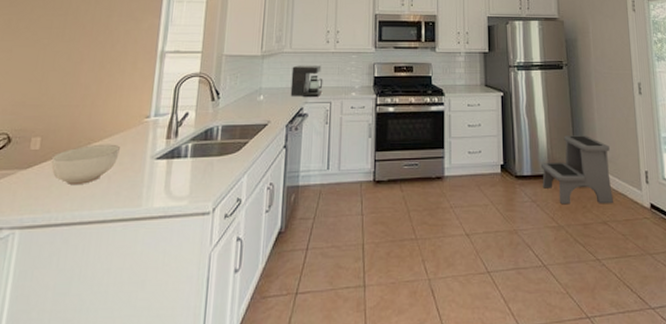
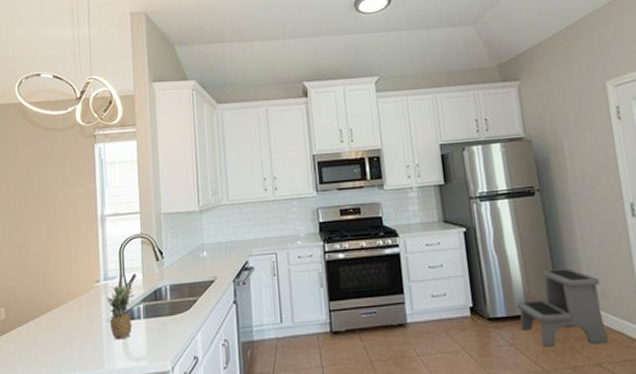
bowl: present [51,144,121,184] -> none [17,310,78,350]
fruit: none [153,123,184,178] -> present [106,285,134,340]
coffee maker: present [290,65,323,97] -> none [232,215,267,250]

